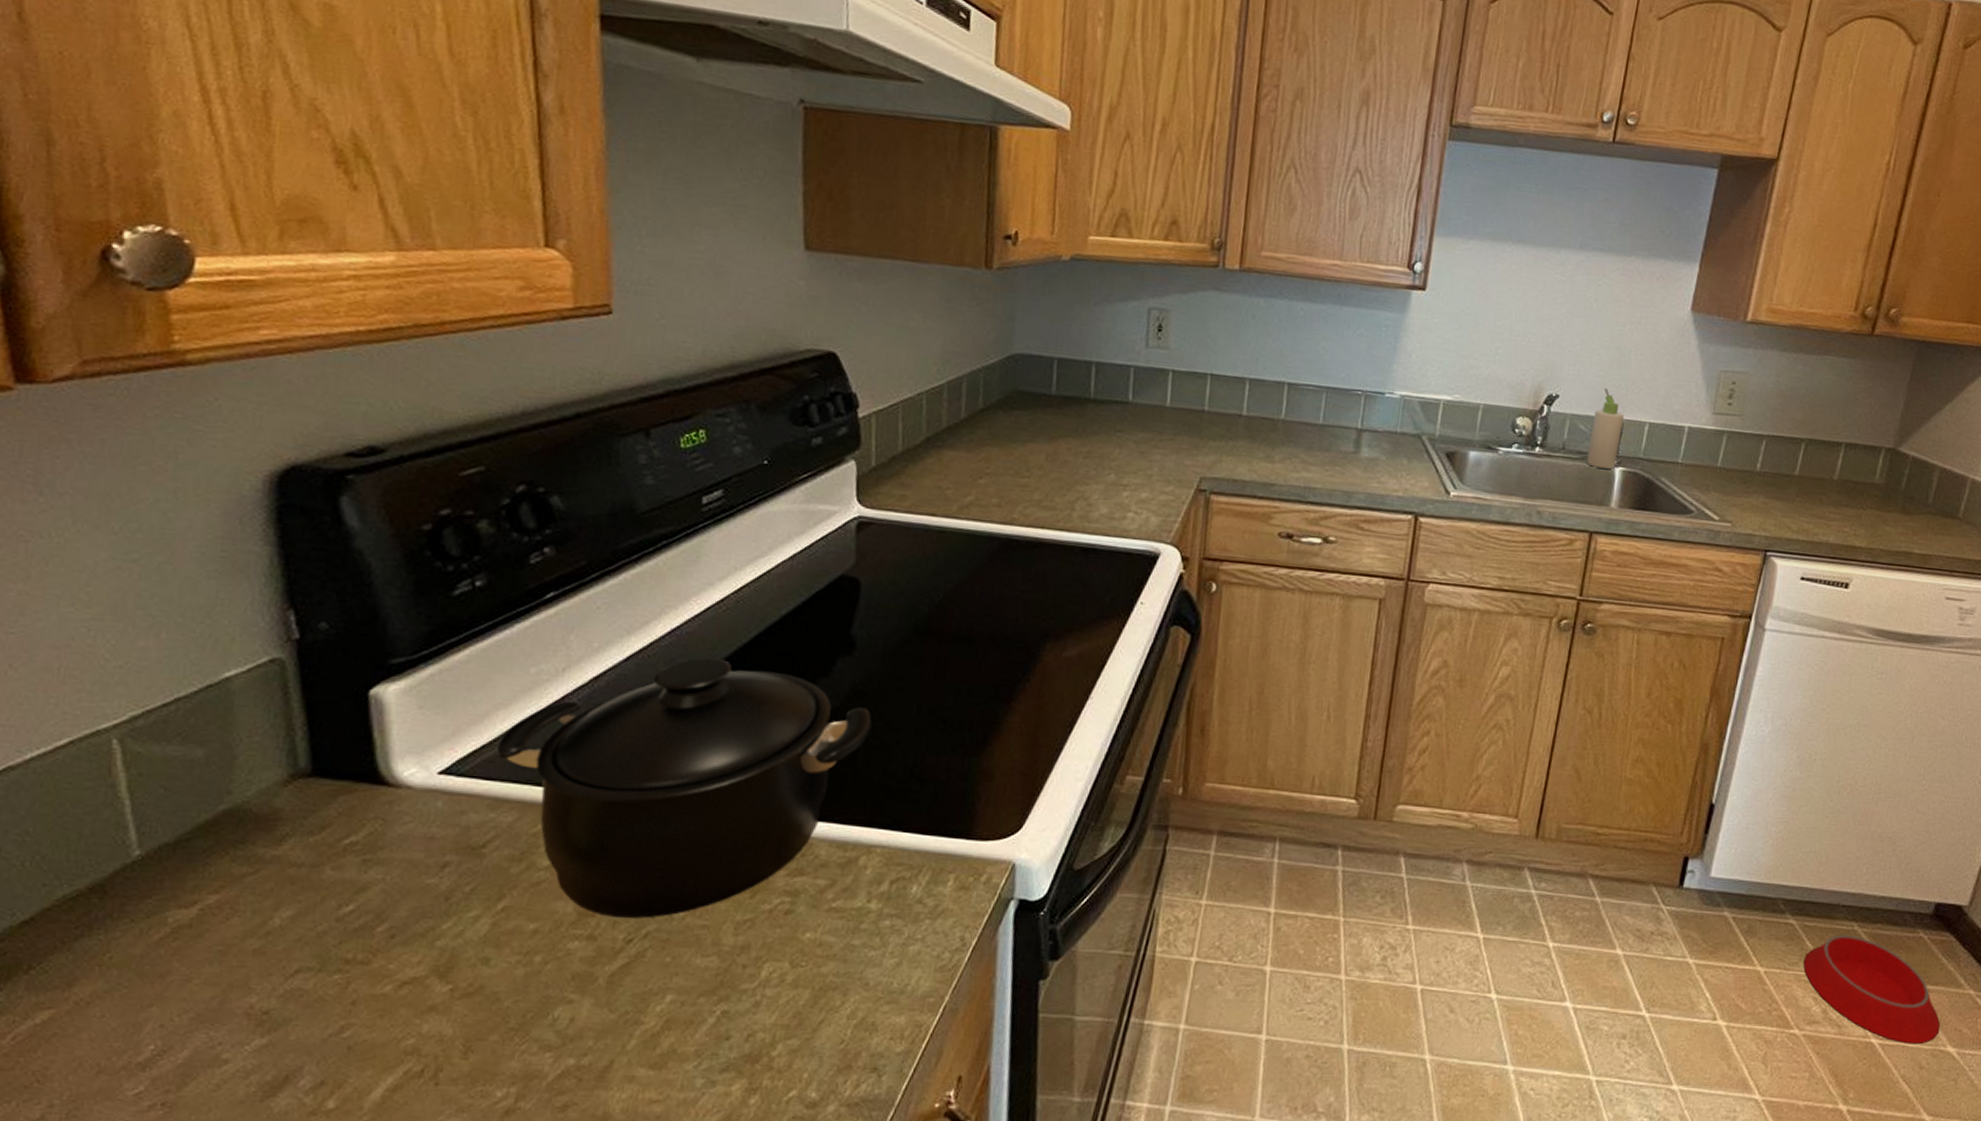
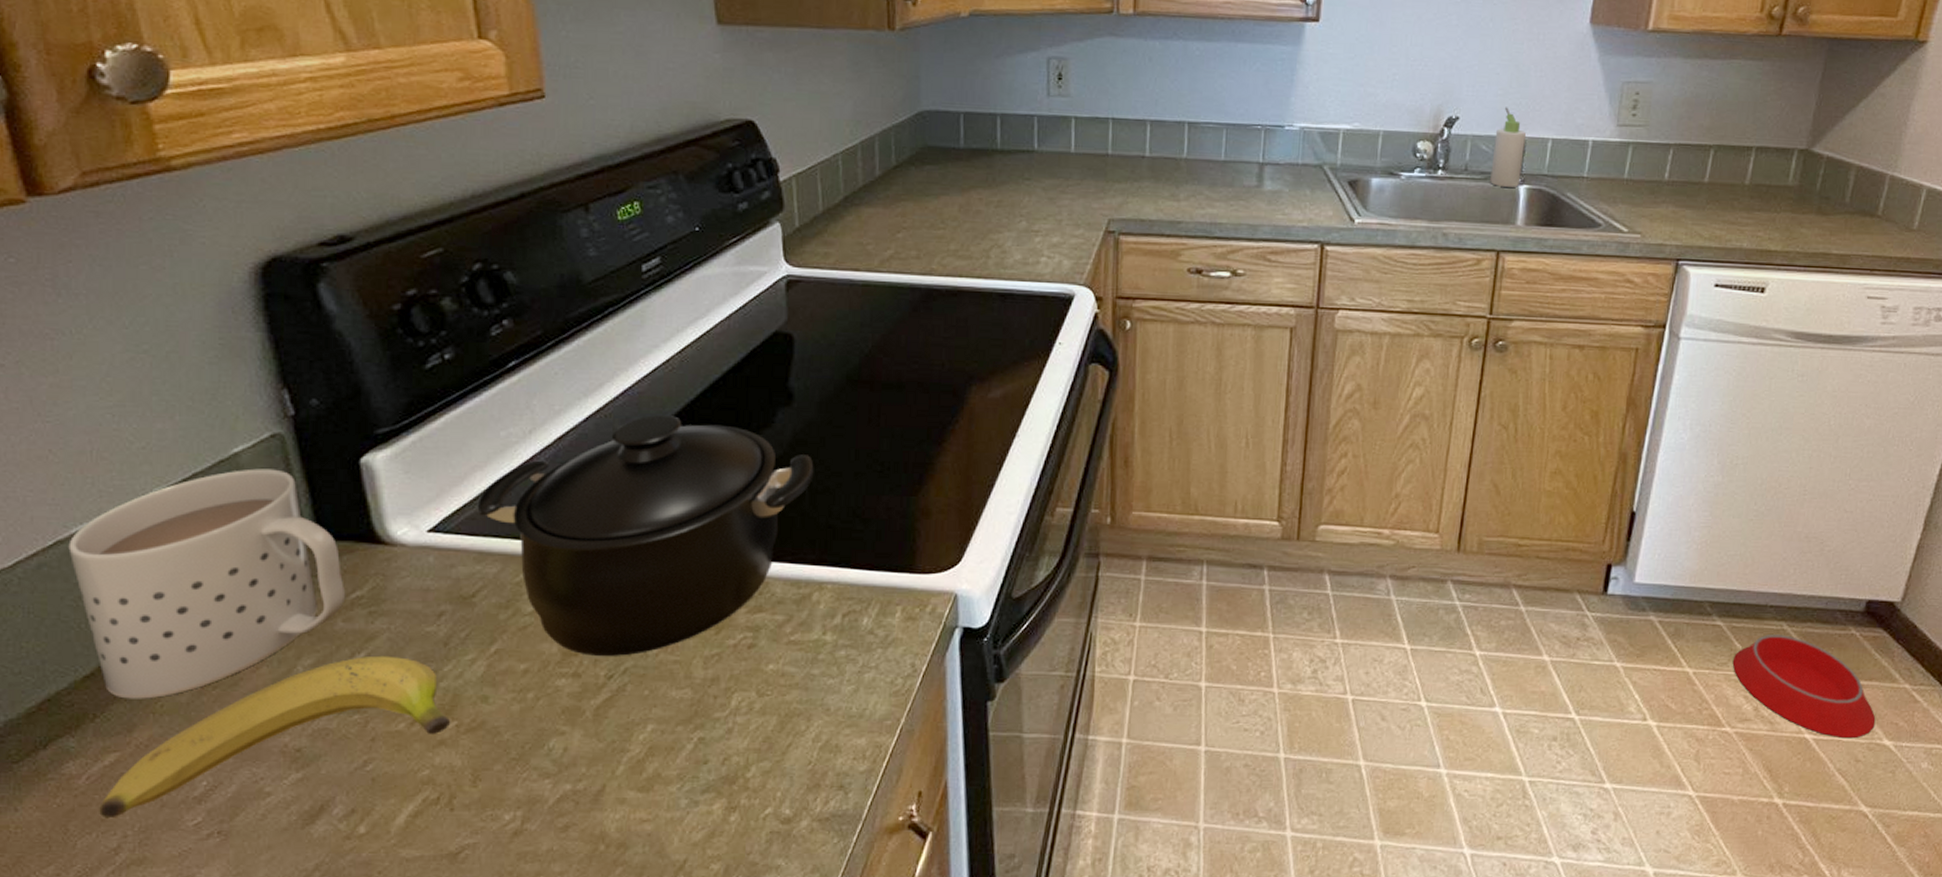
mug: none [19,695,339,950] -> present [68,468,346,699]
fruit: none [23,909,445,1085] -> present [99,655,451,819]

